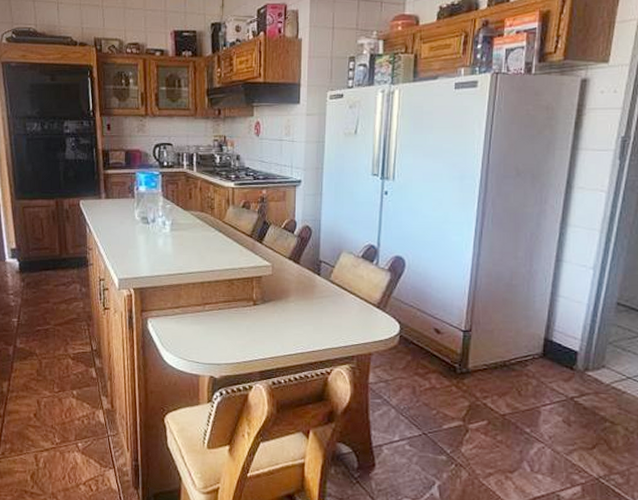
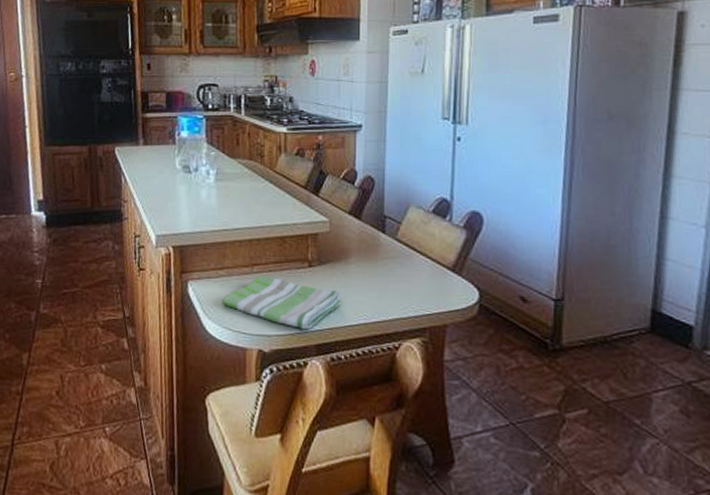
dish towel: none [178,313,282,359] -> present [222,275,341,330]

